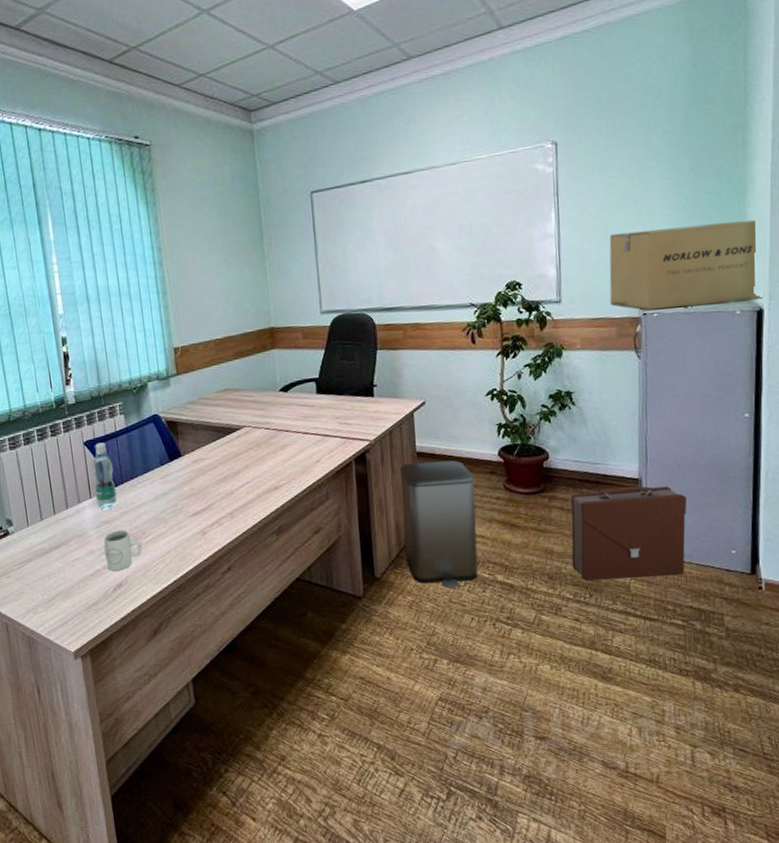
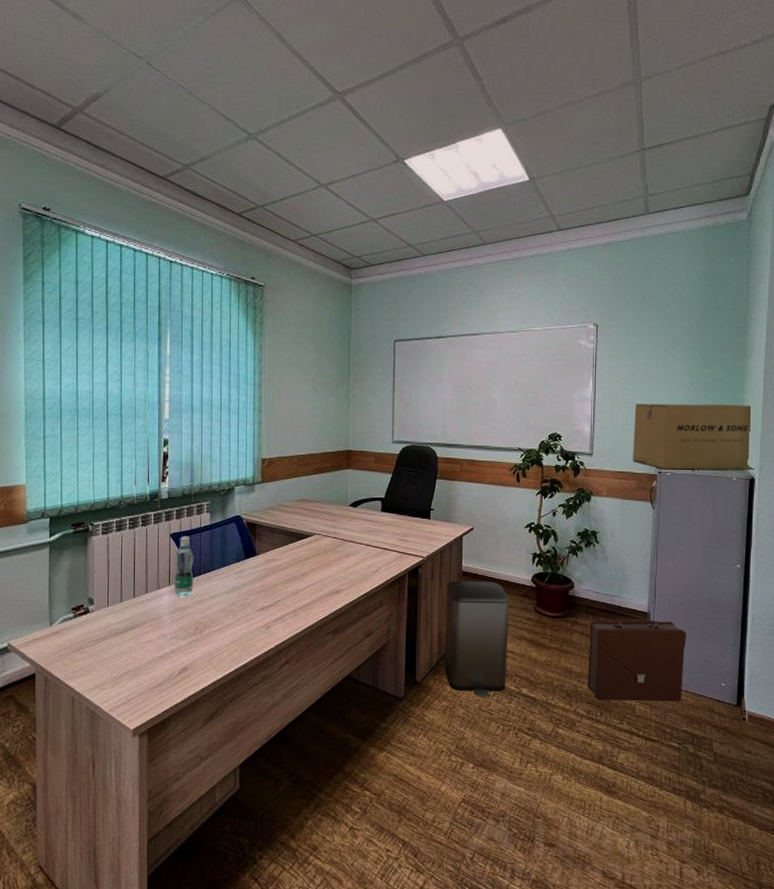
mug: present [103,530,142,572] -> none [175,618,209,656]

